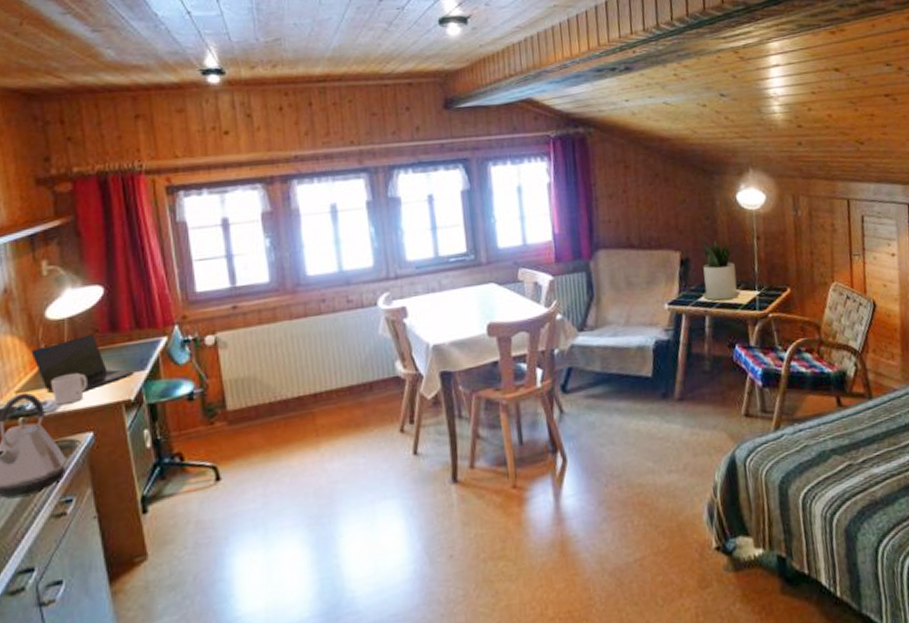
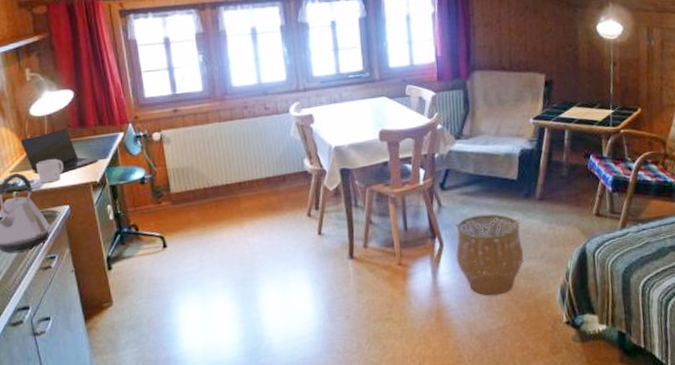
basket: none [581,419,664,521] -> present [456,213,524,296]
planter: present [702,241,741,301] -> none [563,66,597,117]

